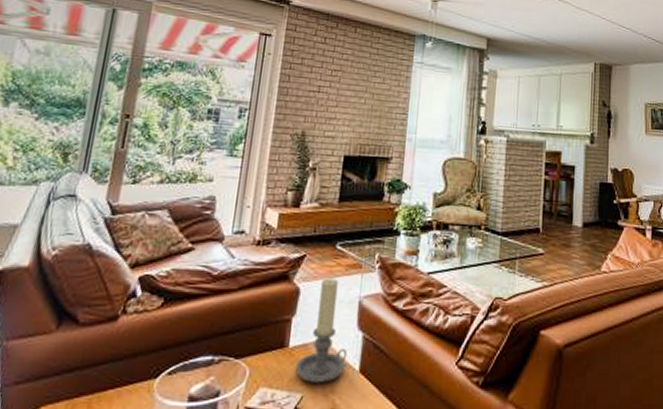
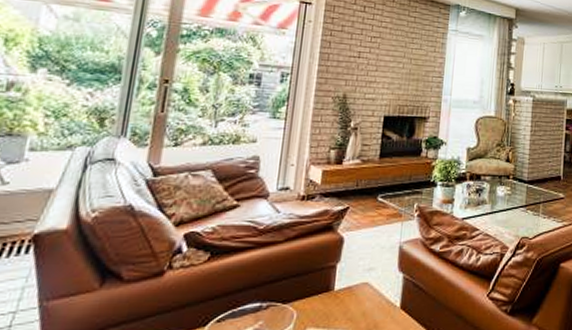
candle holder: present [294,278,348,383] -> none [340,227,389,320]

